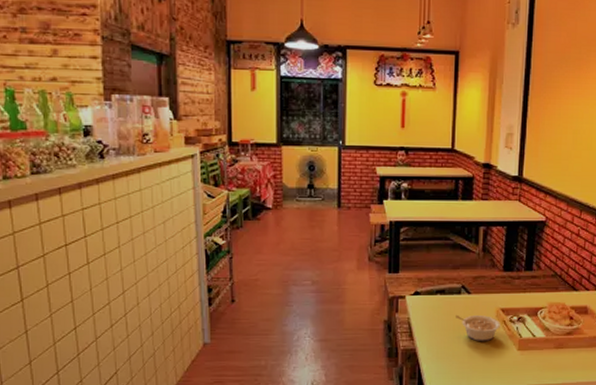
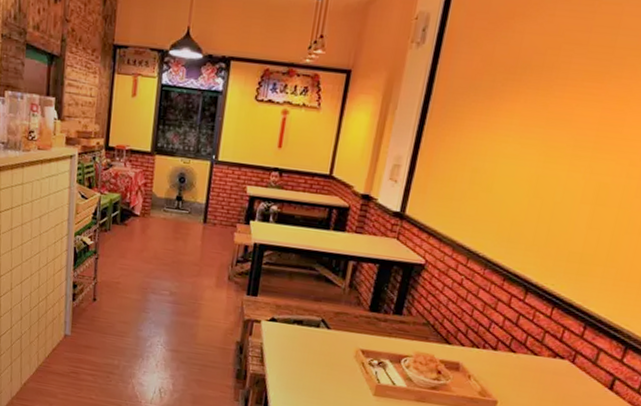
legume: present [456,314,500,341] -> none [311,348,358,381]

